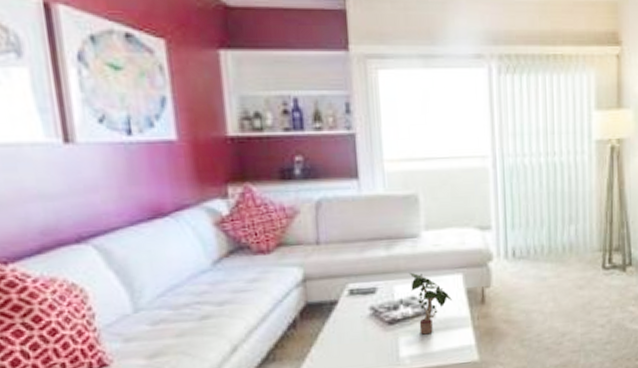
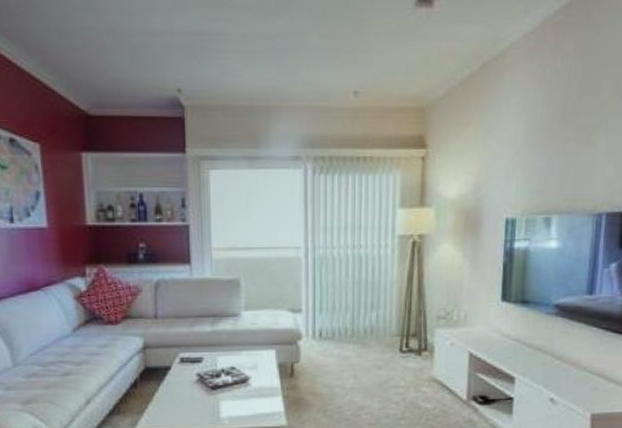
potted plant: present [408,272,452,335] -> none [229,346,265,400]

